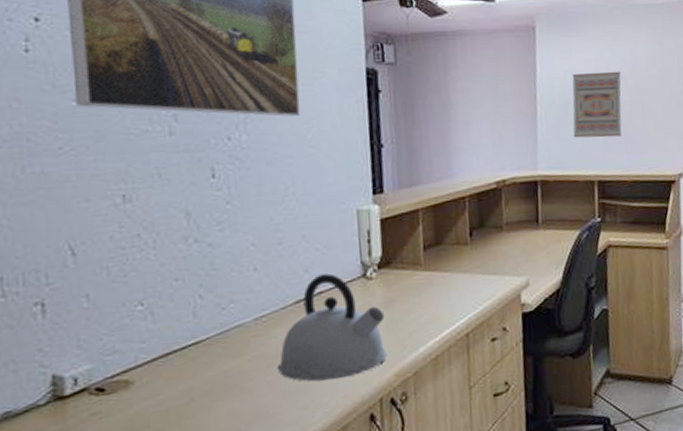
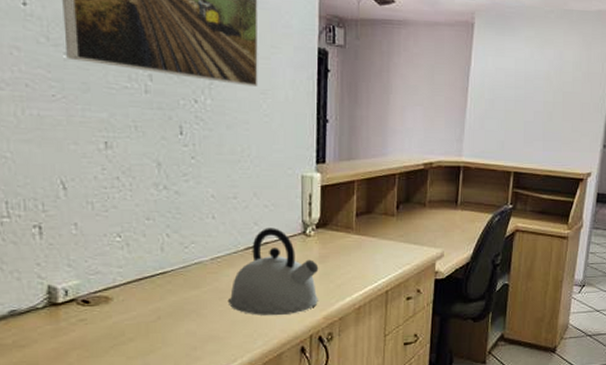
wall art: present [572,71,622,138] -> none [497,71,547,134]

